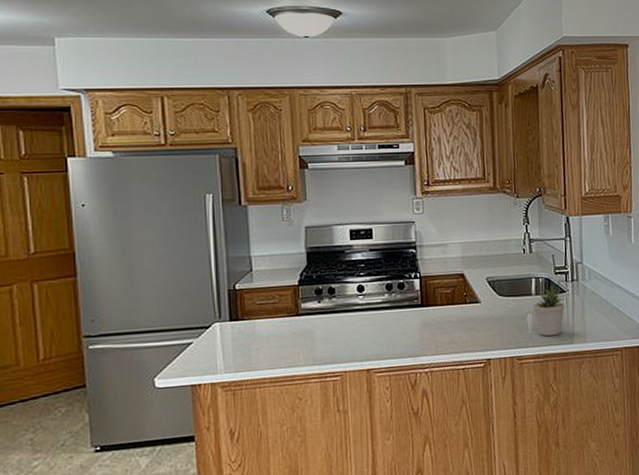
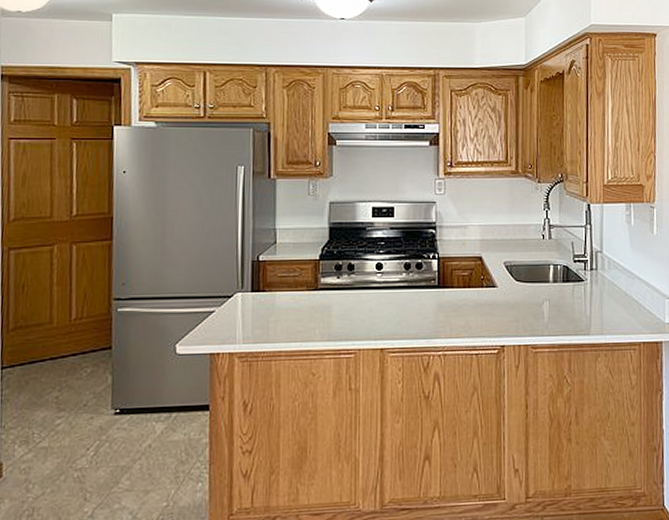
potted plant: present [532,285,565,337] -> none [549,273,583,326]

